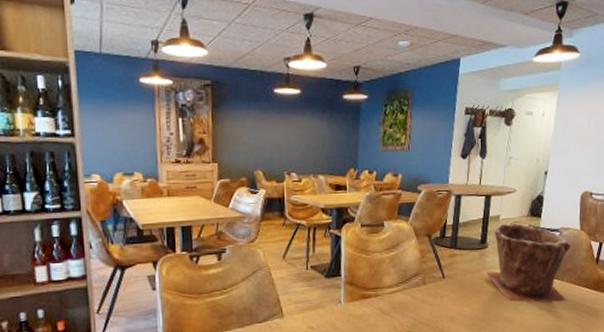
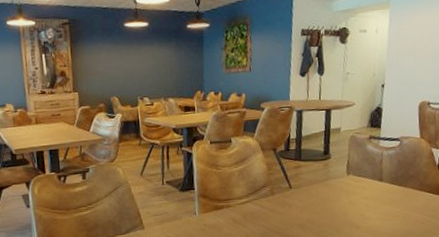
plant pot: present [486,221,572,303] -> none [331,133,413,209]

